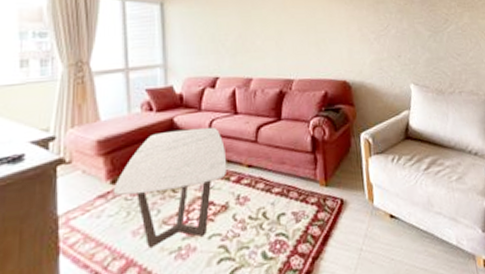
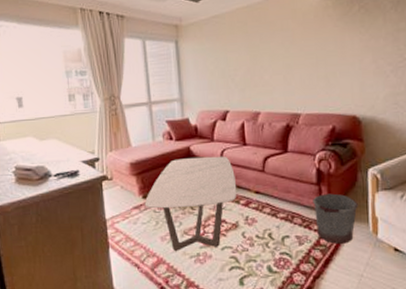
bucket: none [308,161,353,217] -> present [313,193,358,244]

